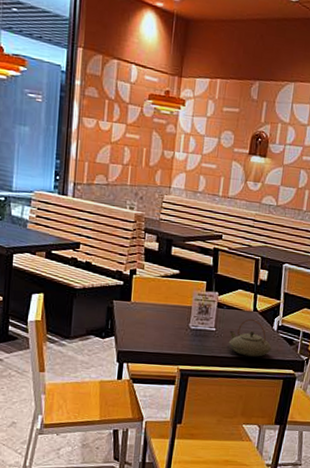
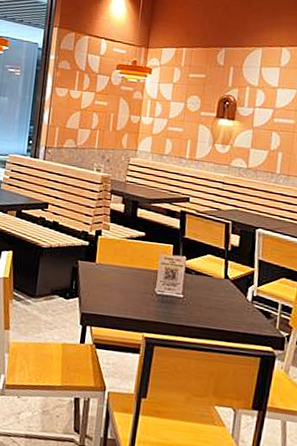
teapot: present [228,318,272,357] -> none [197,286,246,330]

